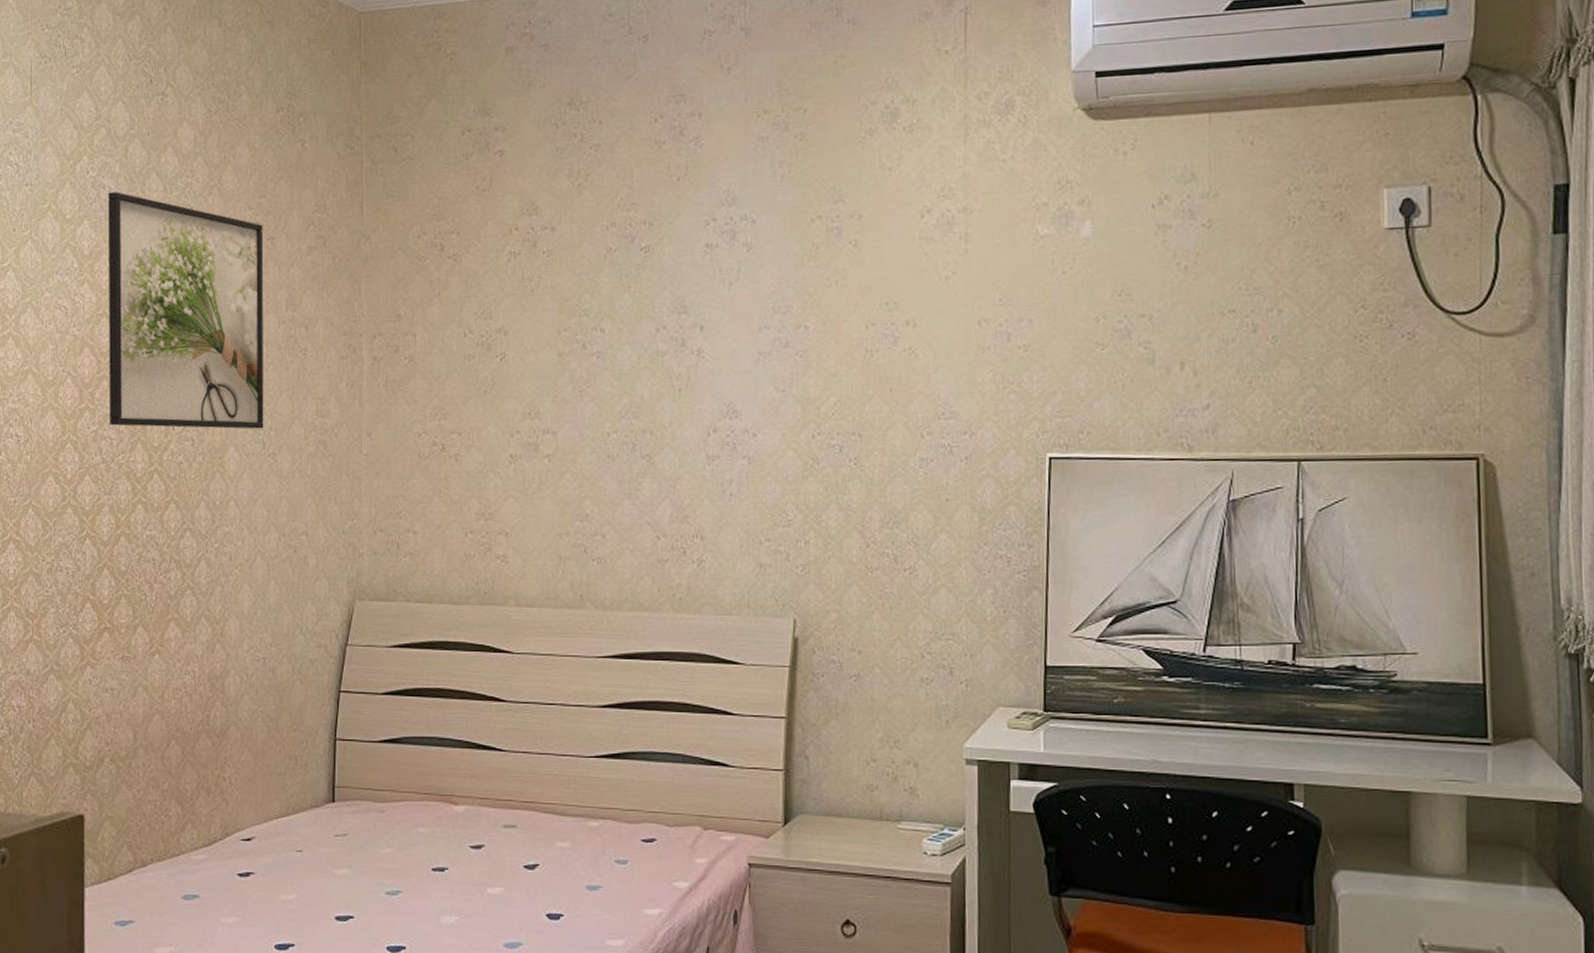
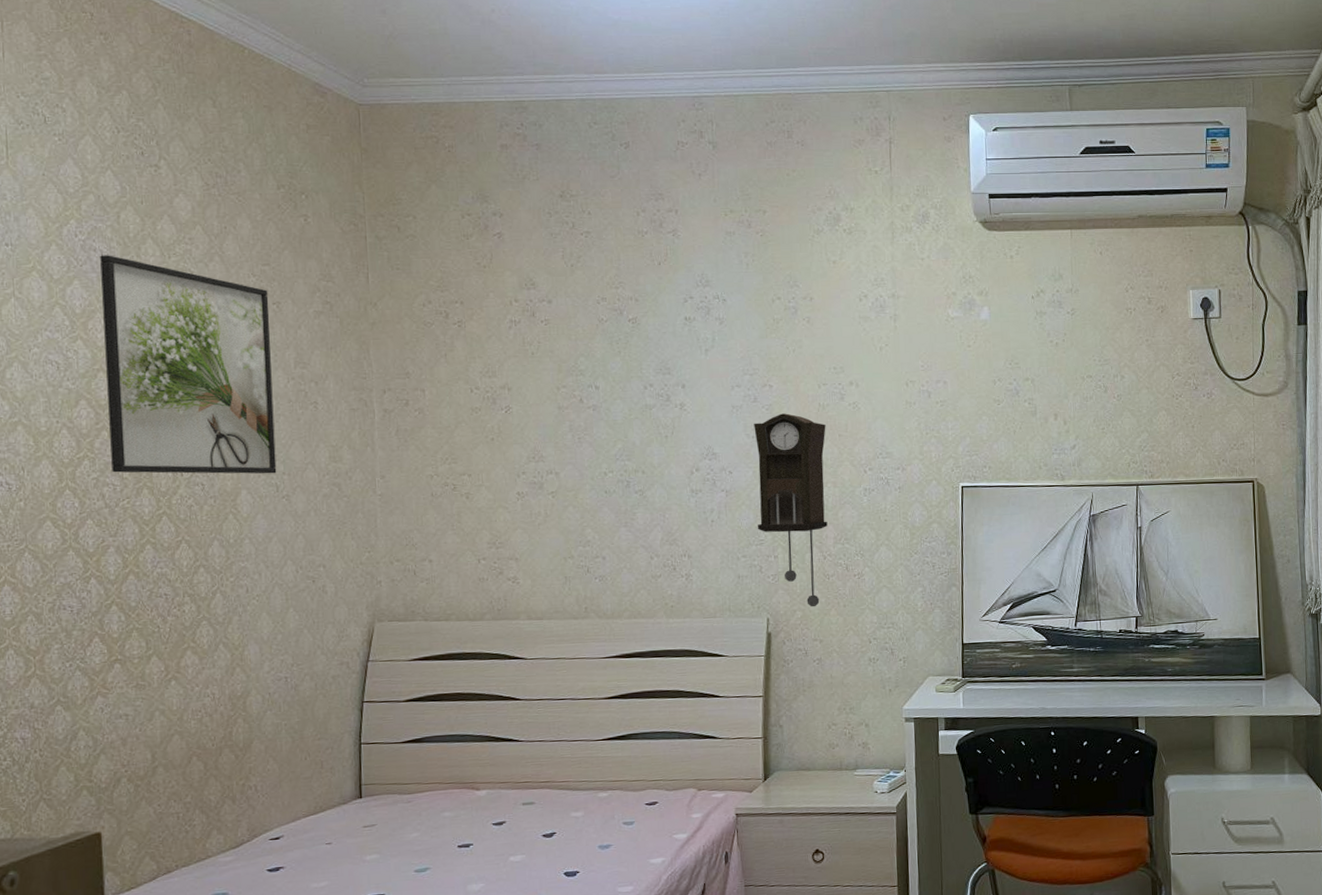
pendulum clock: none [784,361,874,608] -> present [754,413,828,607]

